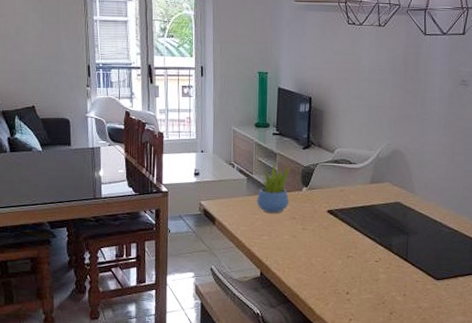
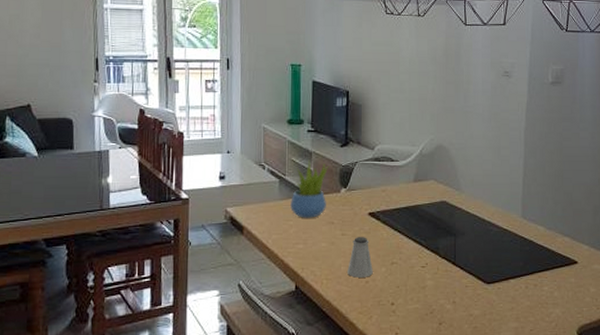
saltshaker: none [307,232,330,268] -> present [347,237,373,278]

